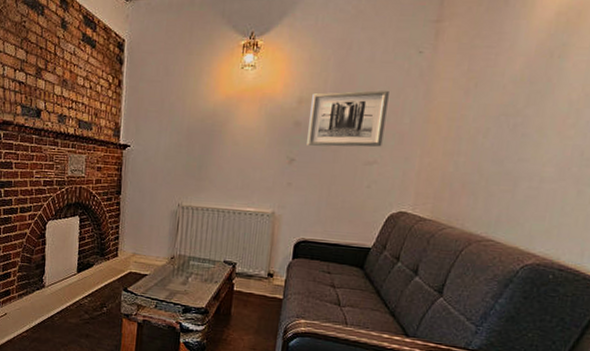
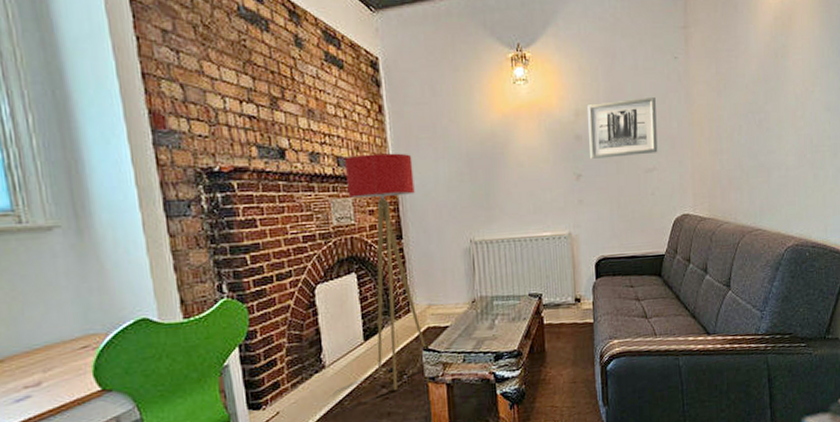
floor lamp: none [83,120,140,318] -> present [343,153,427,390]

